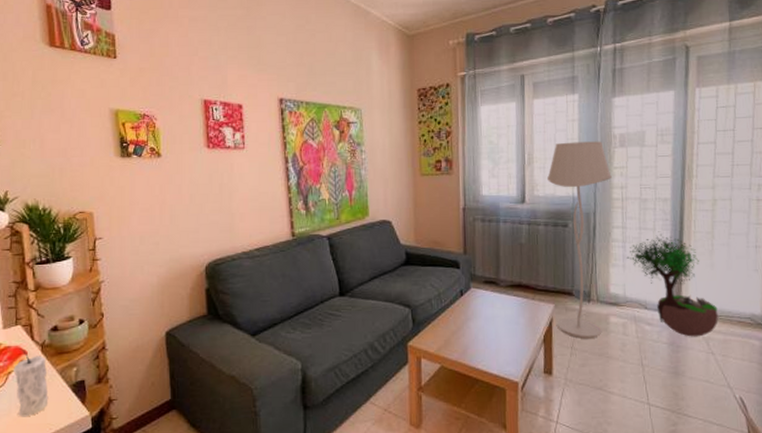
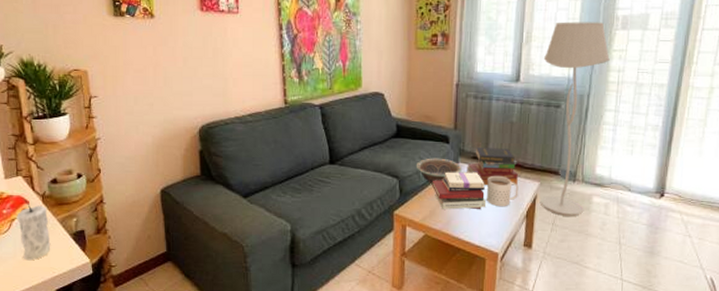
decorative bowl: none [427,284,474,313] -> present [415,158,462,185]
books: none [444,297,502,338] -> present [431,172,487,210]
books: none [479,271,532,311] -> present [467,148,518,186]
mug: none [501,299,534,333] -> present [487,175,519,207]
potted tree: present [626,231,718,337] -> none [616,116,700,220]

